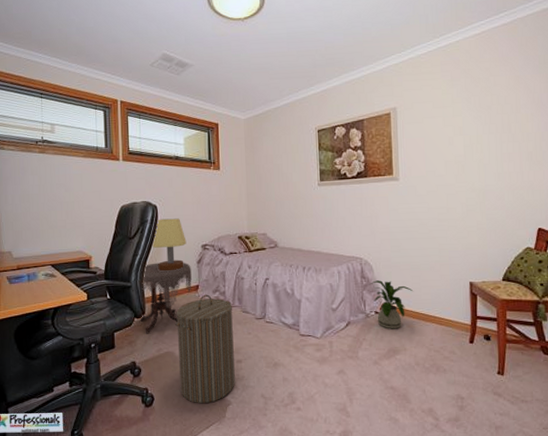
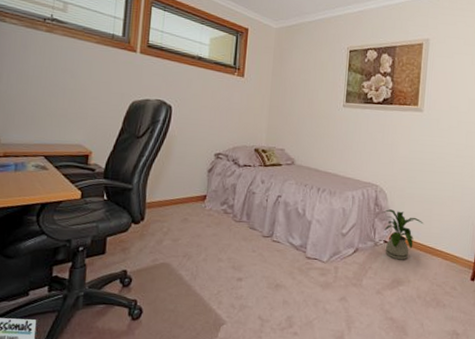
side table: present [140,263,192,334] -> none [137,166,201,242]
table lamp: present [152,218,187,272] -> none [161,120,199,177]
laundry hamper: present [174,294,235,404] -> none [172,206,239,322]

